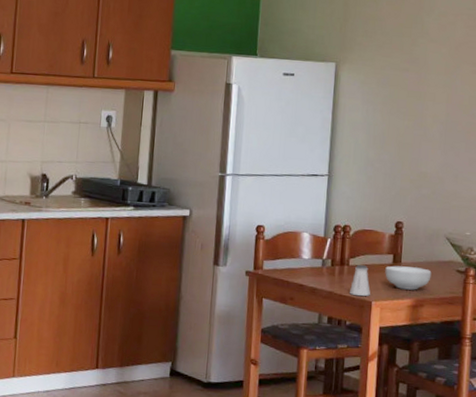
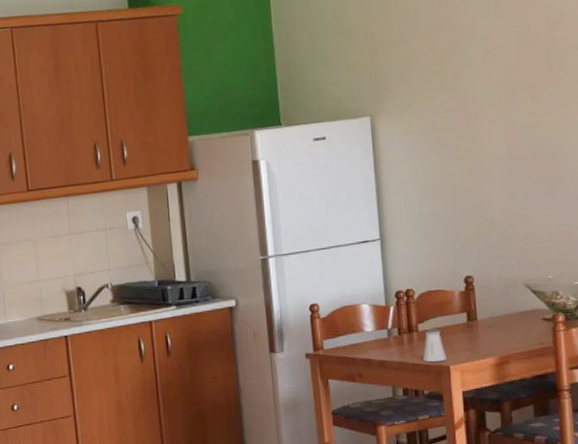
cereal bowl: present [385,265,432,290] -> none [460,322,514,348]

